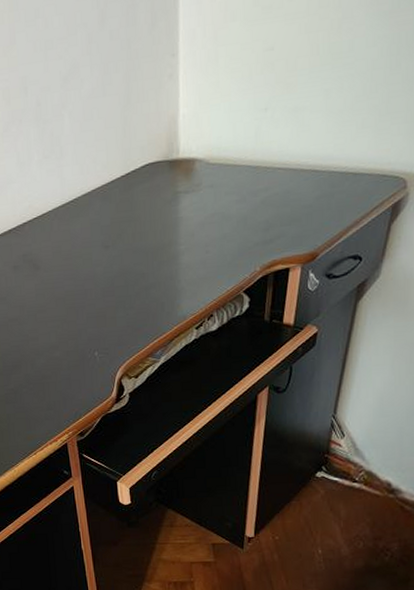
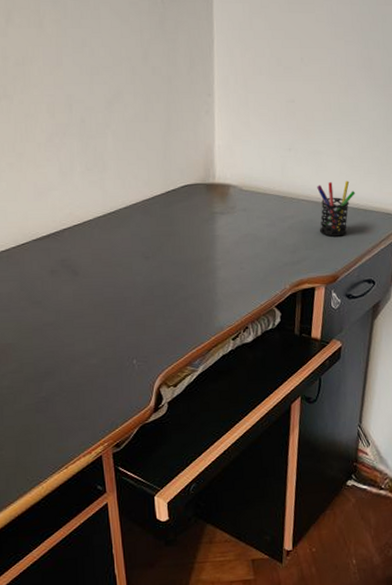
pen holder: none [297,140,344,209] -> present [317,181,355,237]

